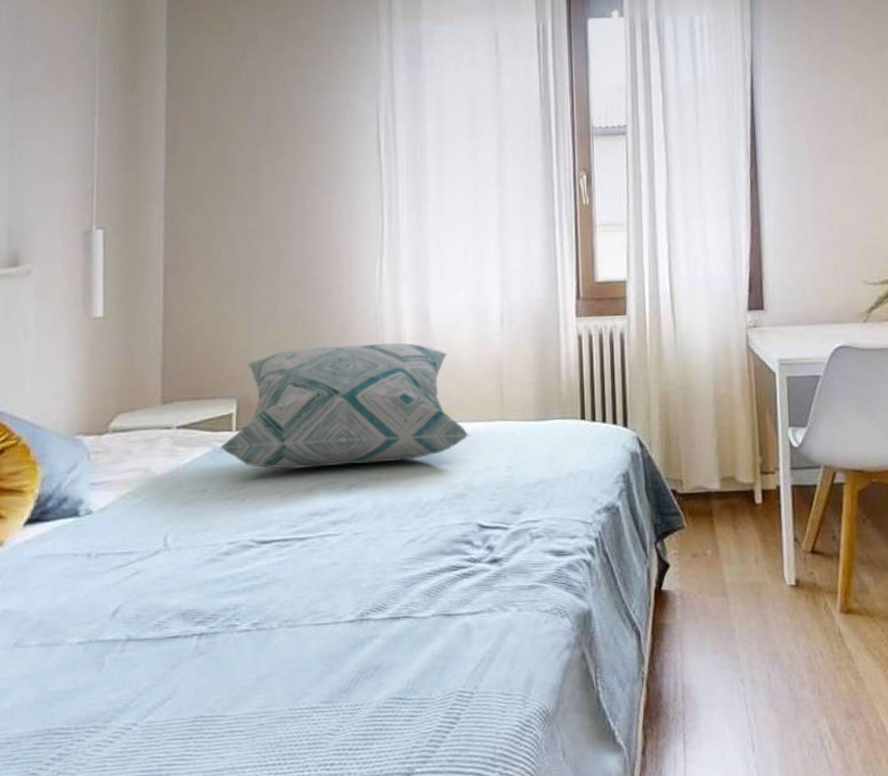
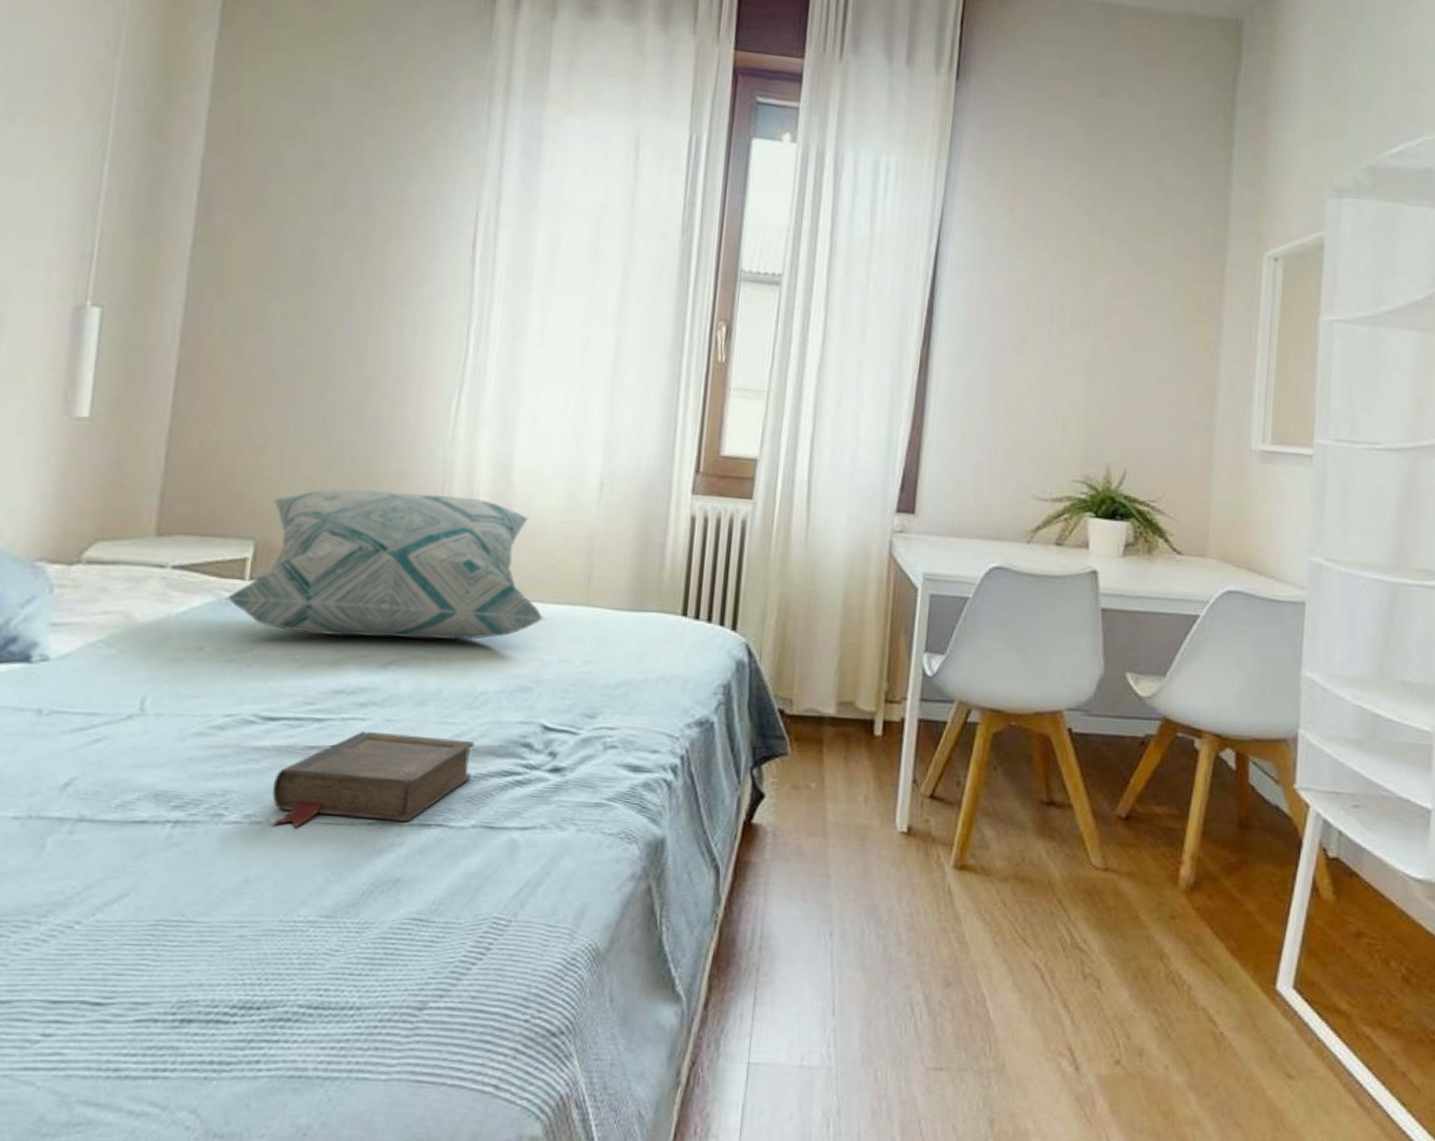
book: none [271,543,427,631] -> present [271,730,475,828]

